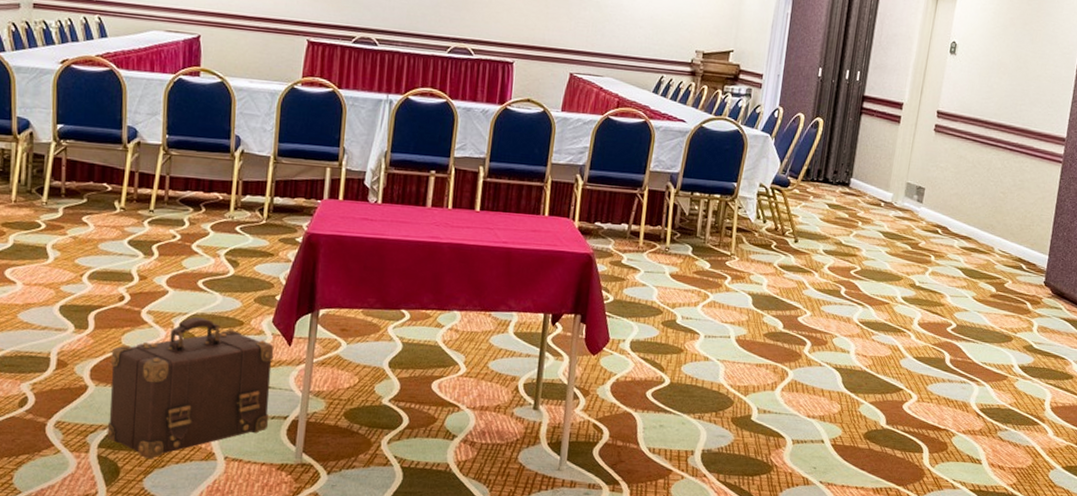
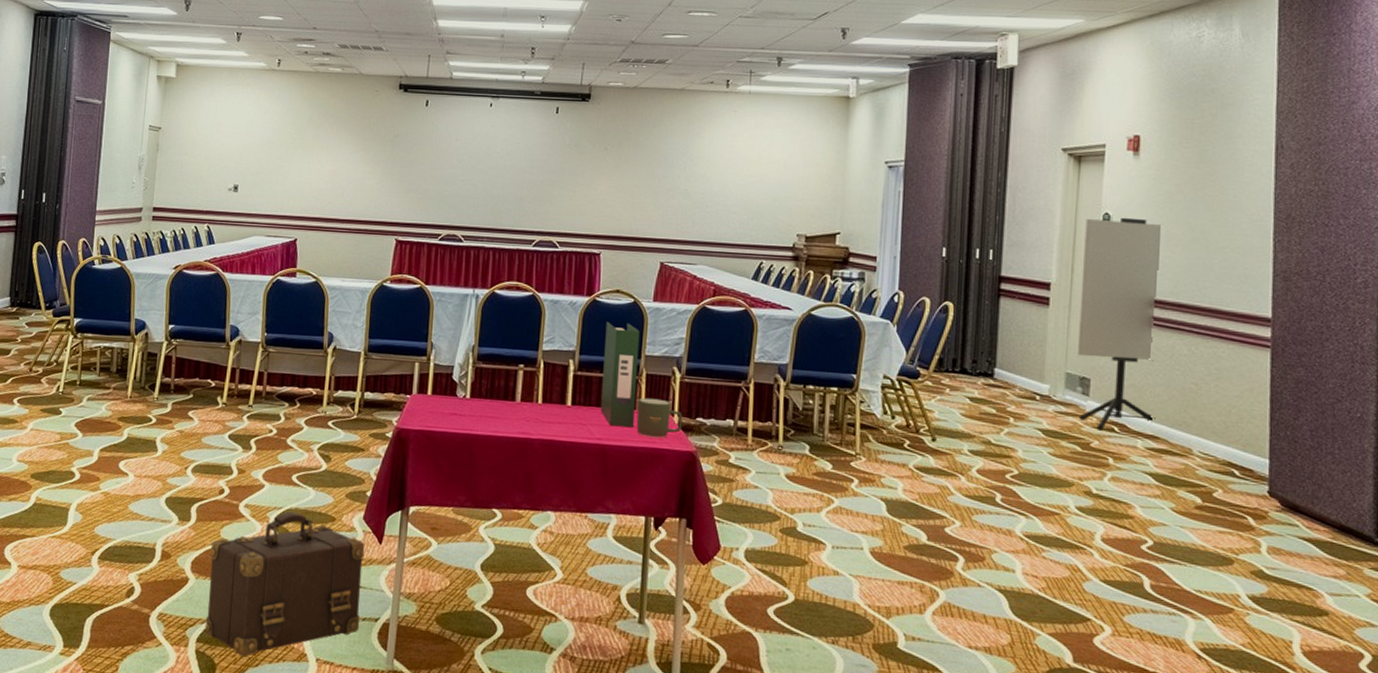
binder: none [507,129,548,232] -> present [601,321,640,428]
mug: none [540,203,583,242] -> present [636,397,683,439]
easel: none [912,46,994,233] -> present [1078,217,1161,431]

